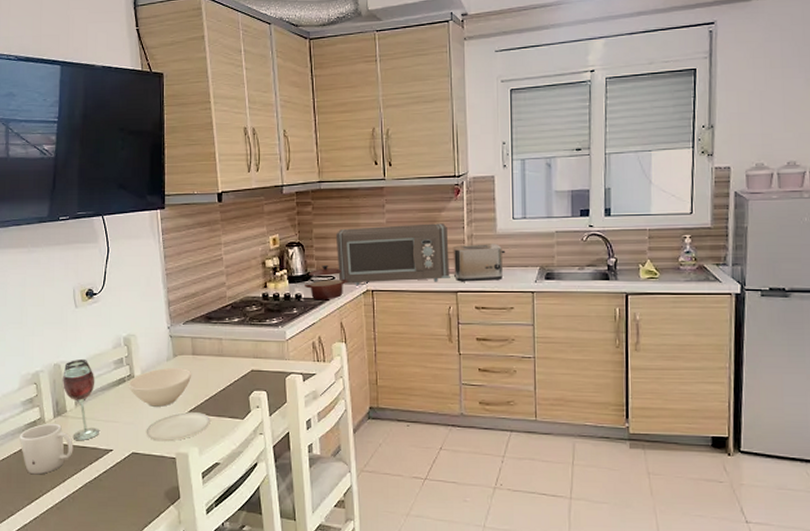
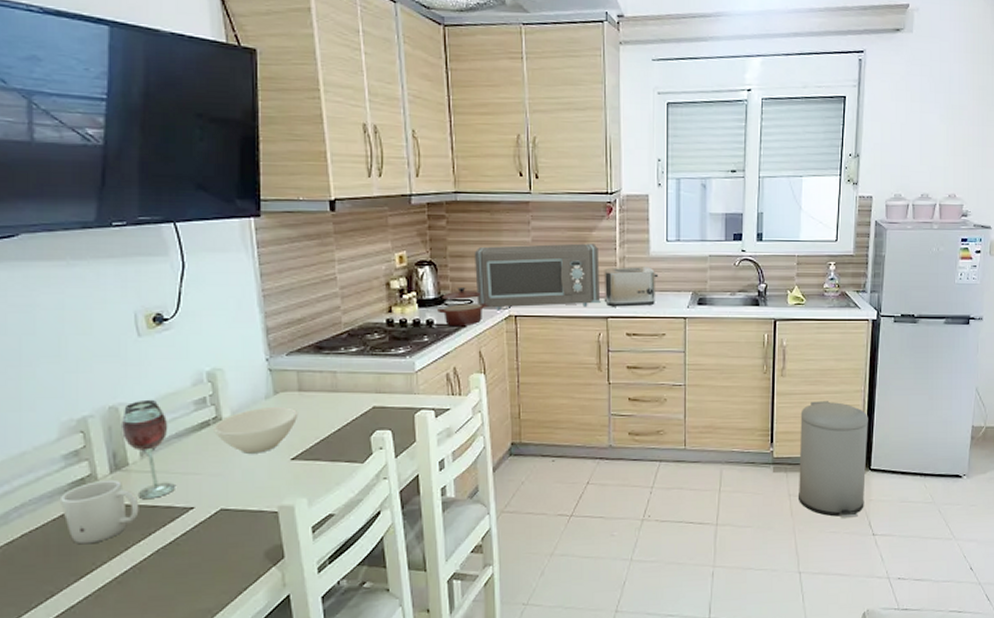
plate: present [146,412,211,442] -> none [238,458,322,494]
pedal bin: none [658,377,736,503] -> present [799,401,868,519]

